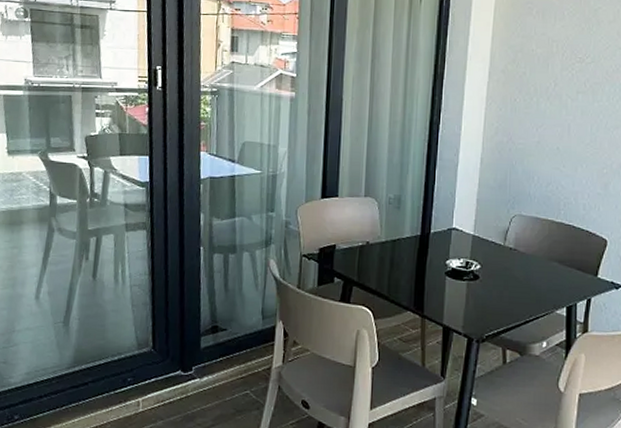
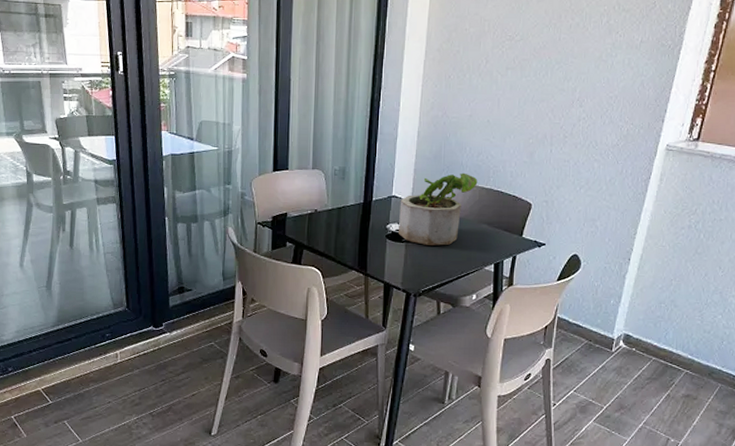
potted plant: none [460,204,547,285] -> present [399,172,478,246]

